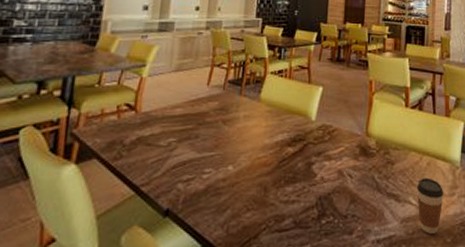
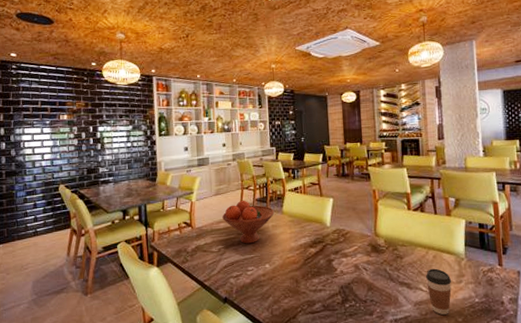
fruit bowl: none [180,80,250,138] -> present [222,200,275,244]

